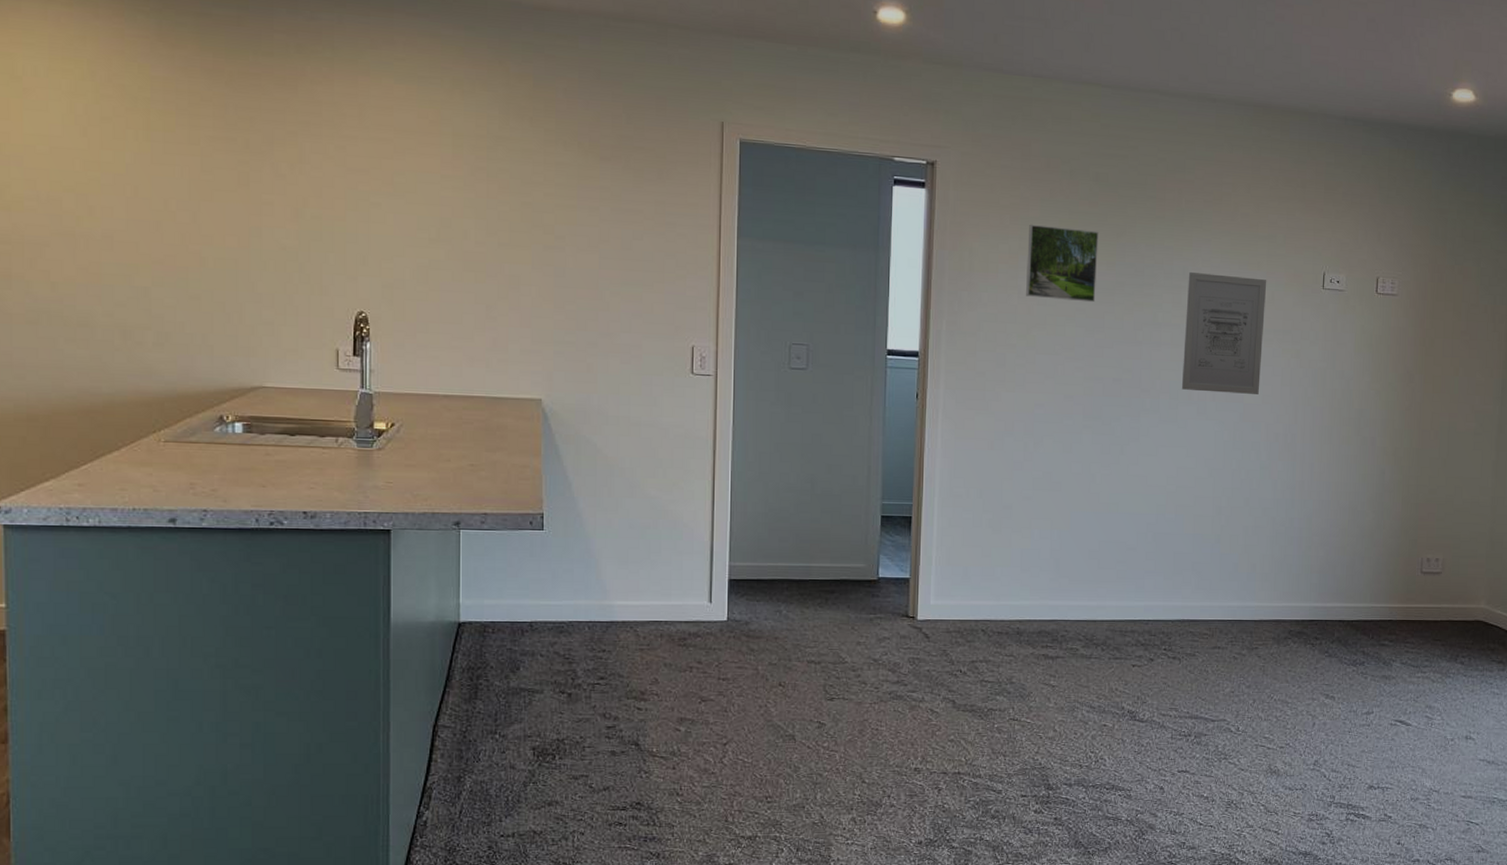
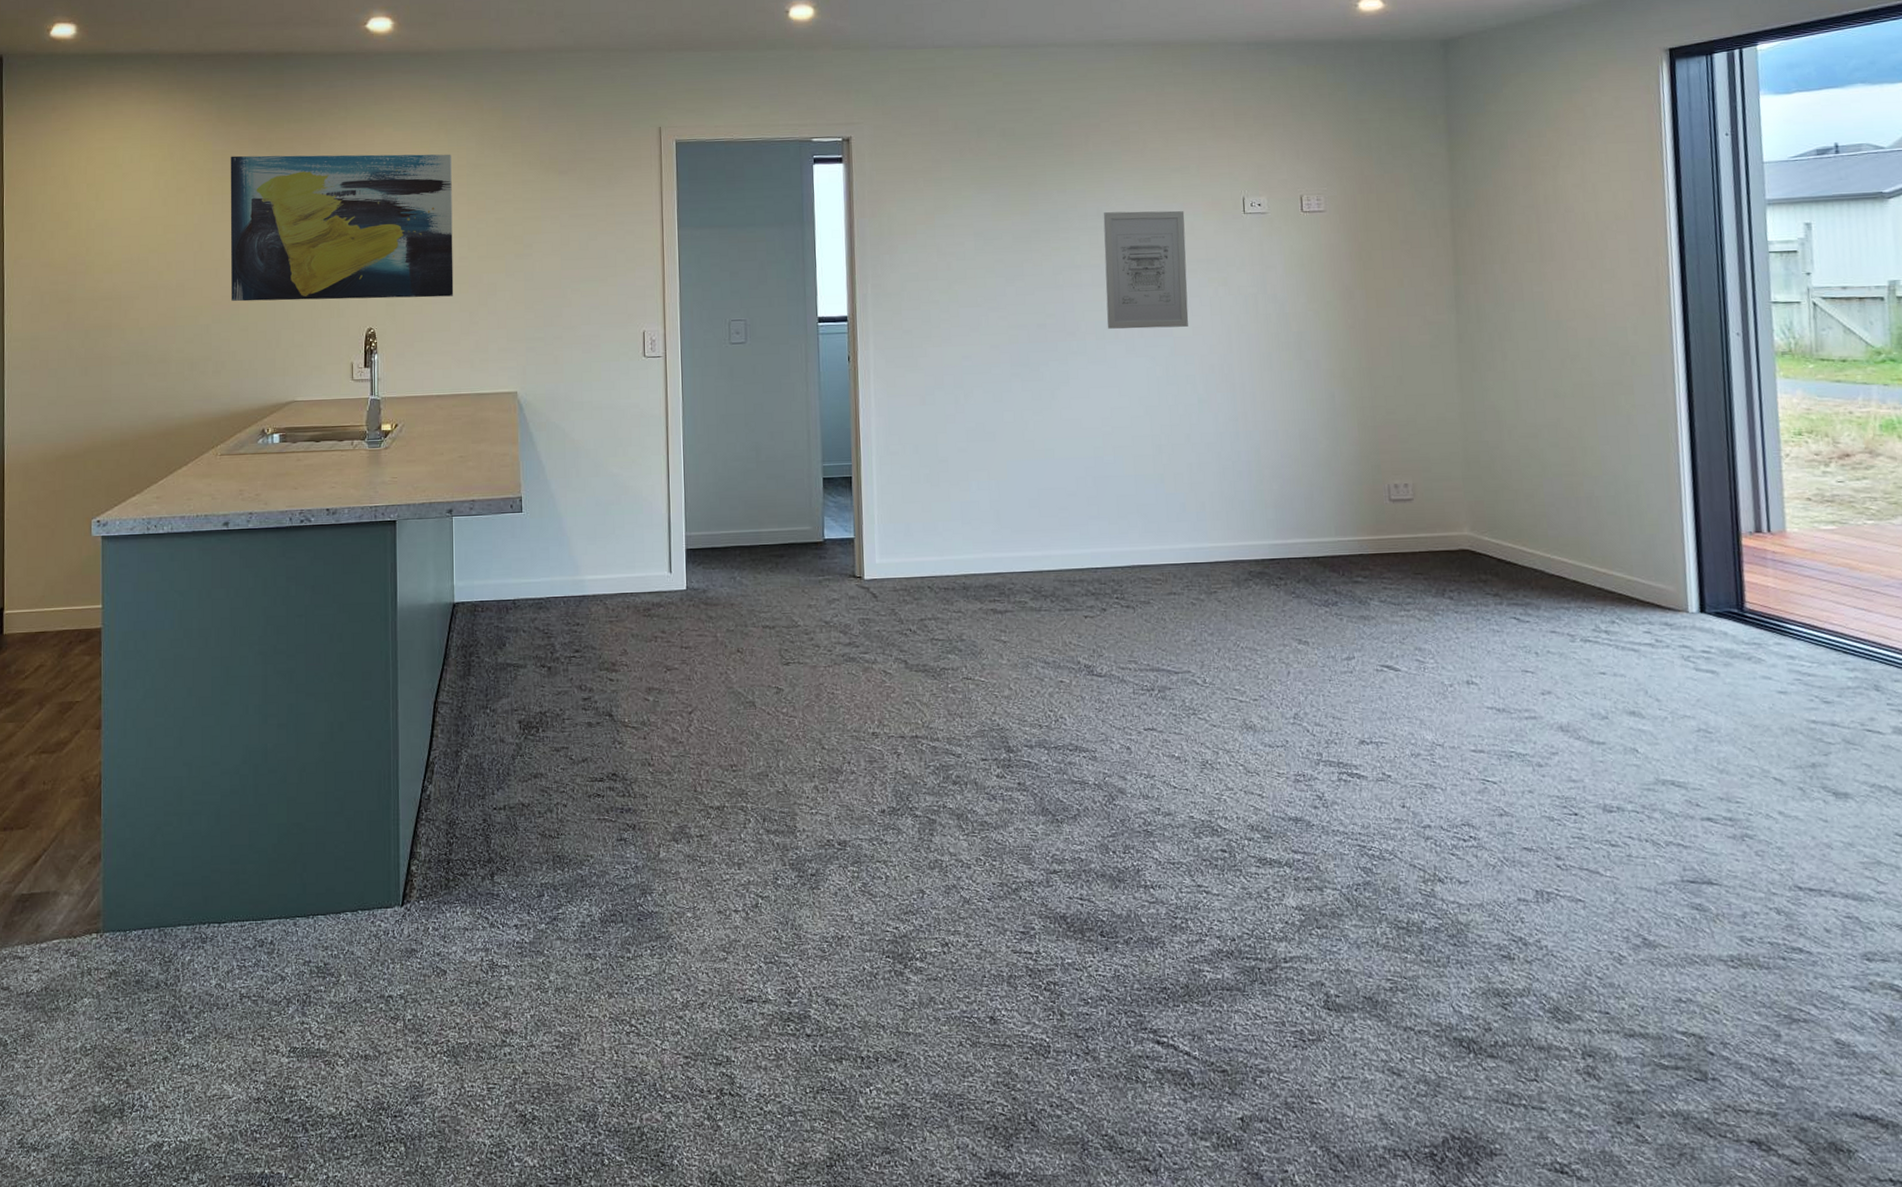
wall art: none [175,85,468,285] -> present [230,154,454,302]
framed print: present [1026,224,1099,303] -> none [942,183,1013,253]

